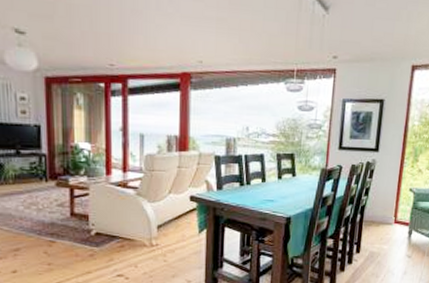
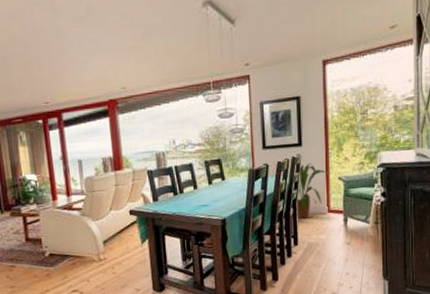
house plant: none [363,170,404,227] -> present [296,162,332,219]

